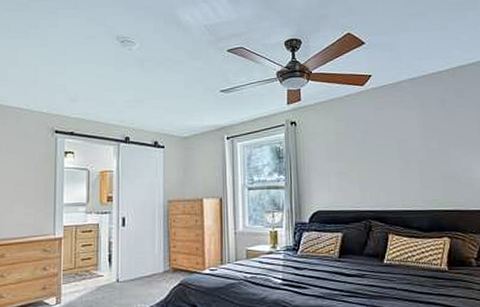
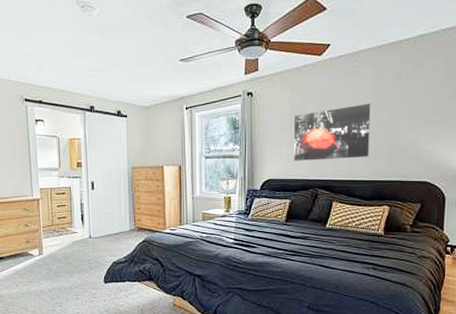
wall art: none [341,131,422,191] -> present [294,104,371,161]

